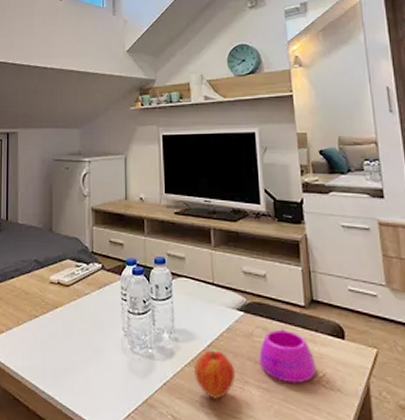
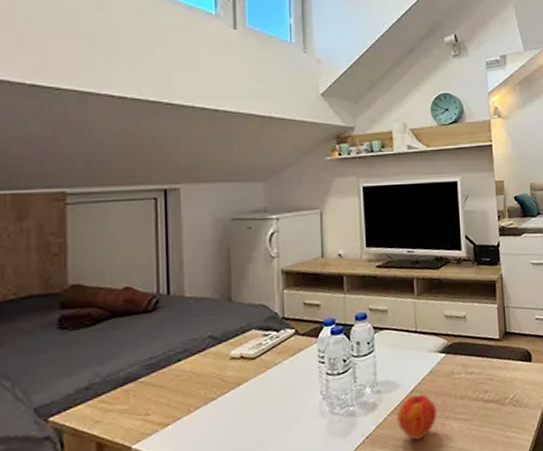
bowl: present [258,328,316,383] -> none [458,361,508,410]

